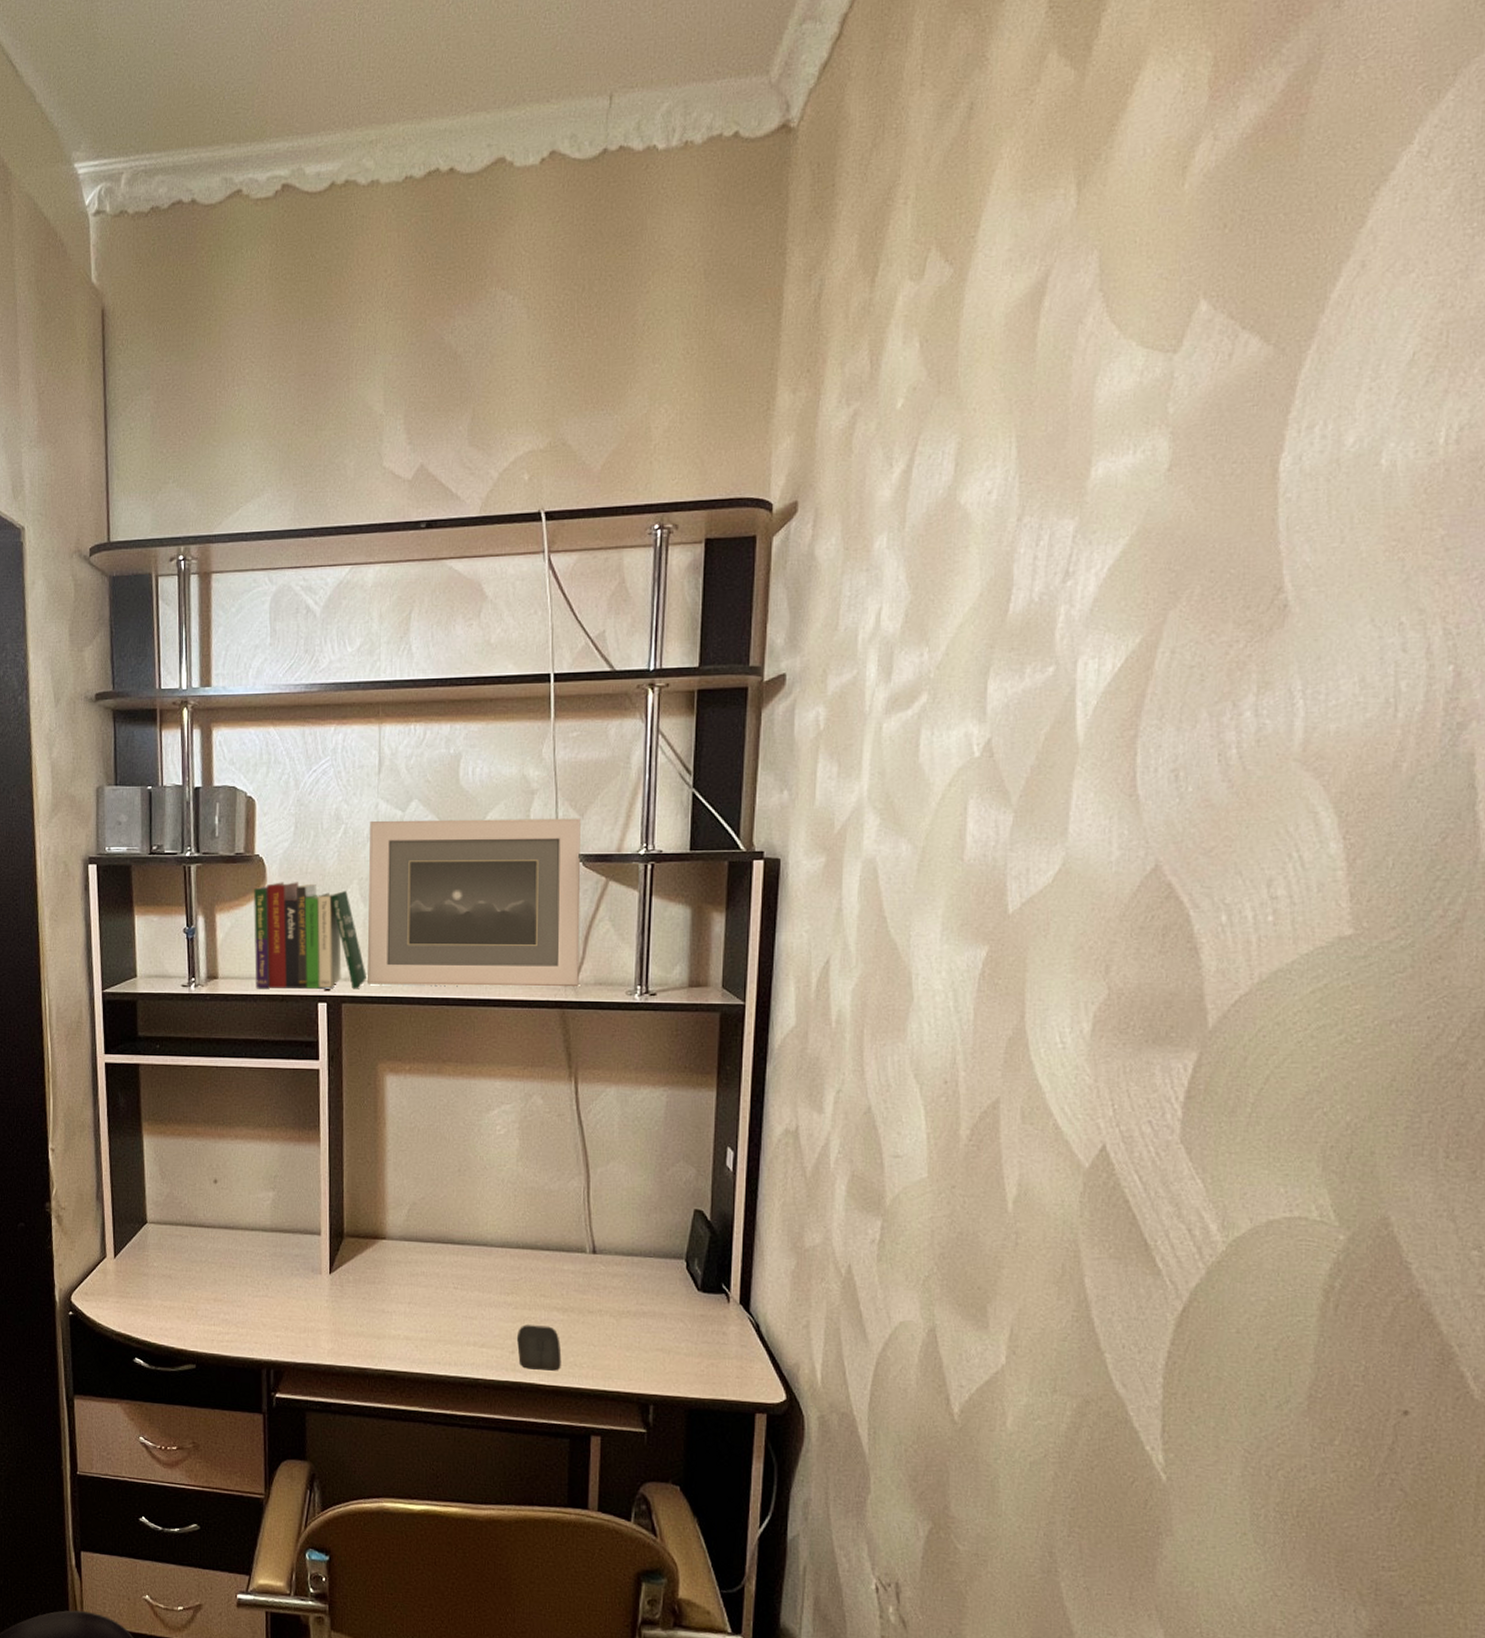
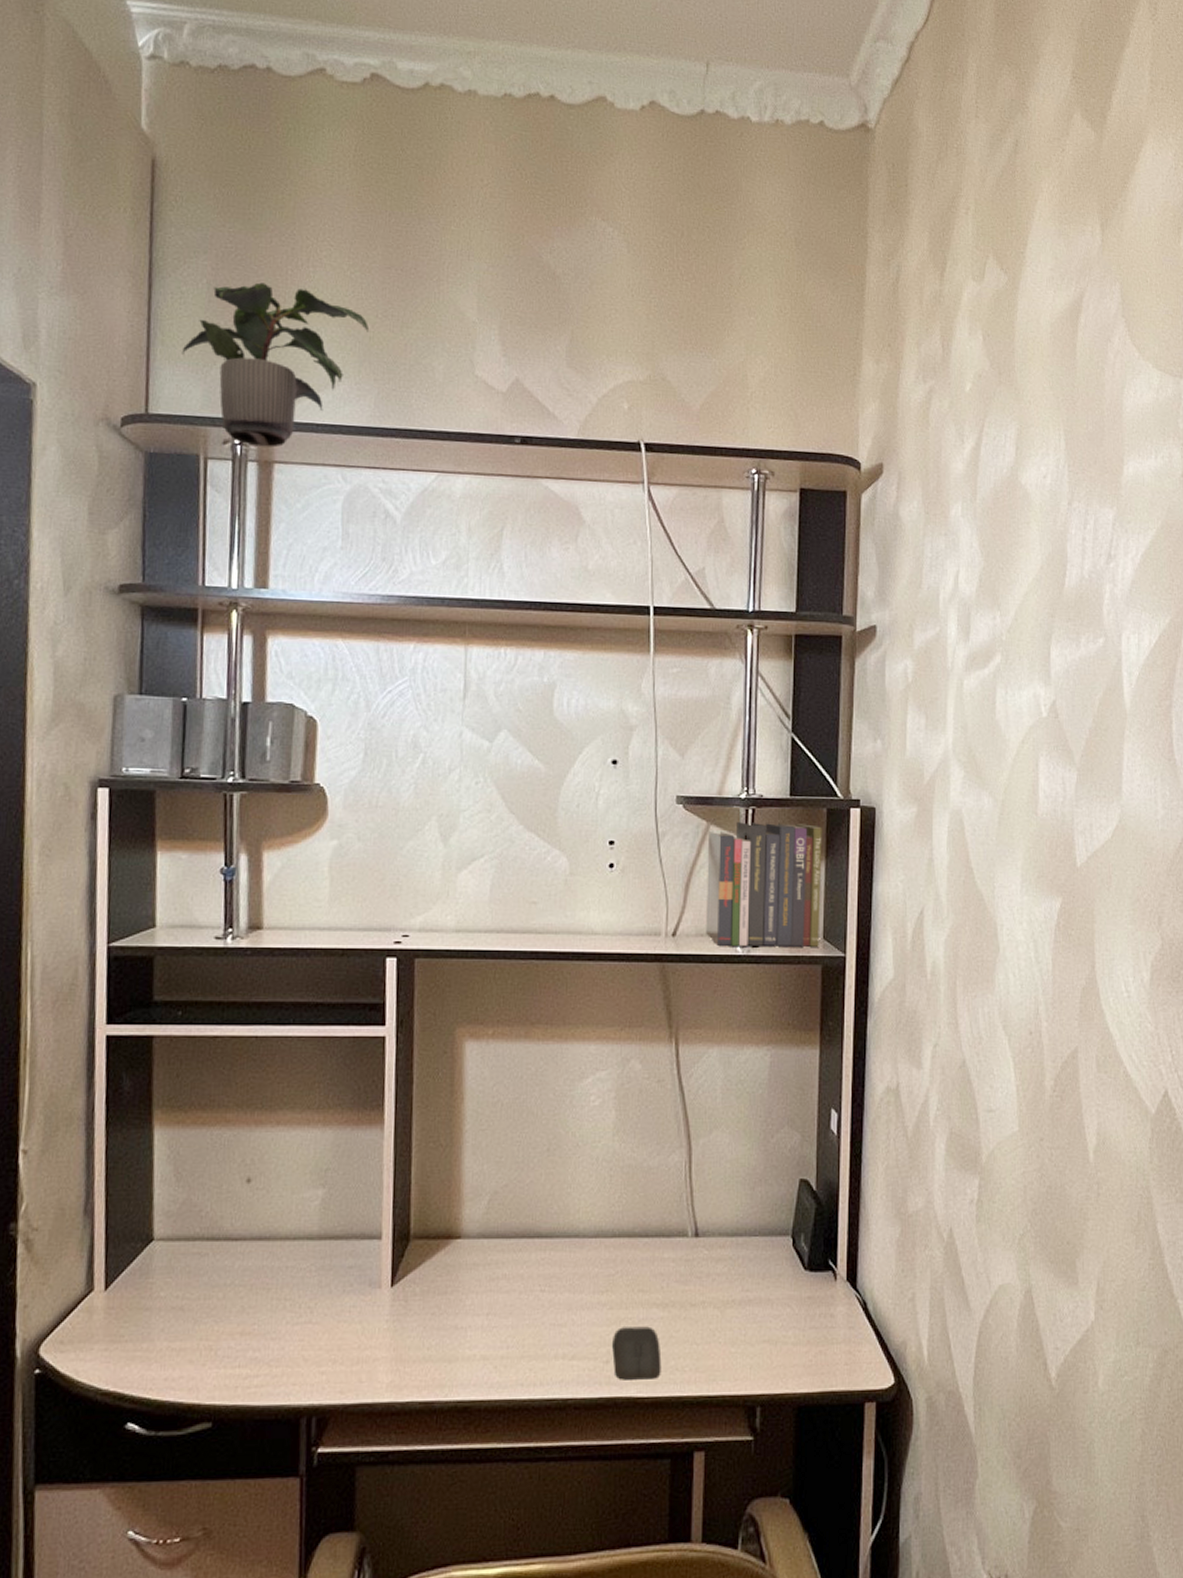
potted plant: none [133,408,288,560] -> present [181,282,370,448]
books: present [254,882,367,989] -> none [309,816,445,942]
picture frame: present [368,818,581,987] -> none [446,750,681,939]
books: none [604,877,723,995] -> present [706,822,822,947]

